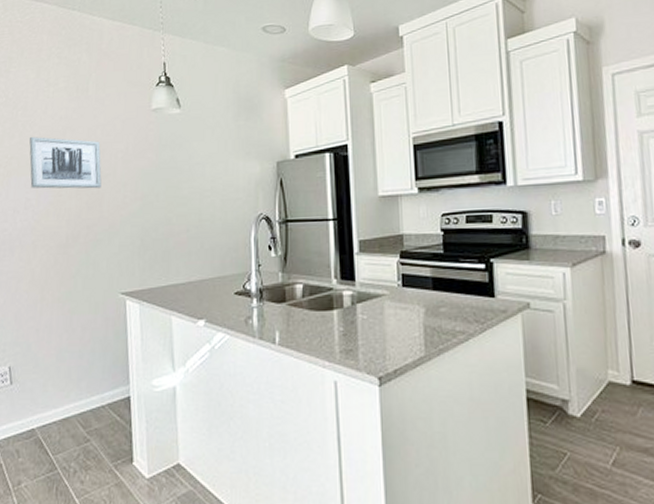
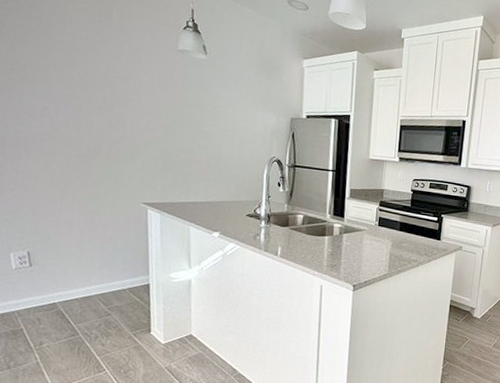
wall art: present [29,136,102,189] -> none [45,48,125,111]

